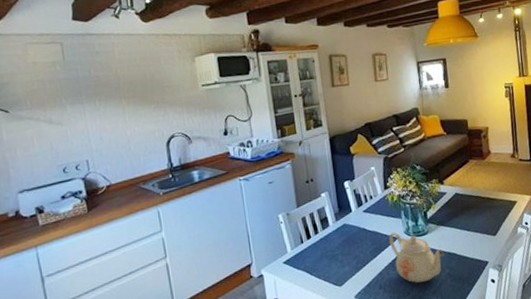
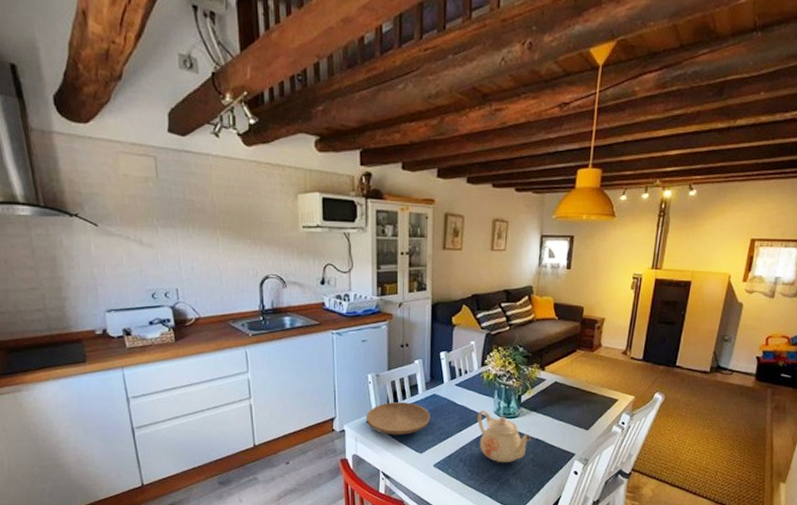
plate: none [281,236,344,273] -> present [366,401,430,435]

